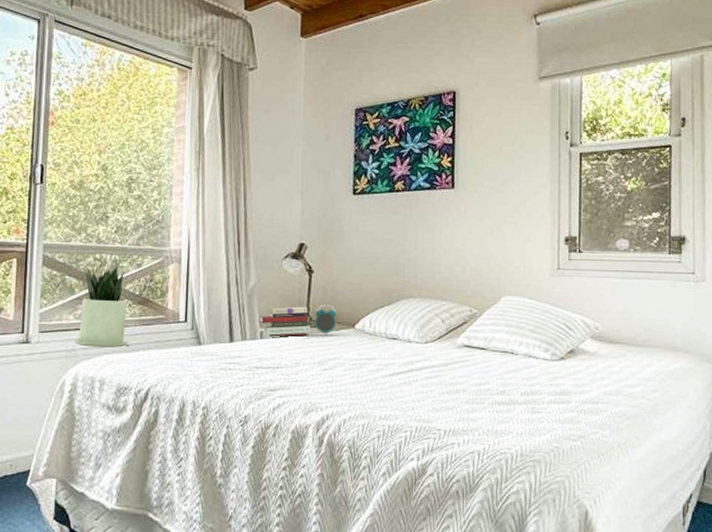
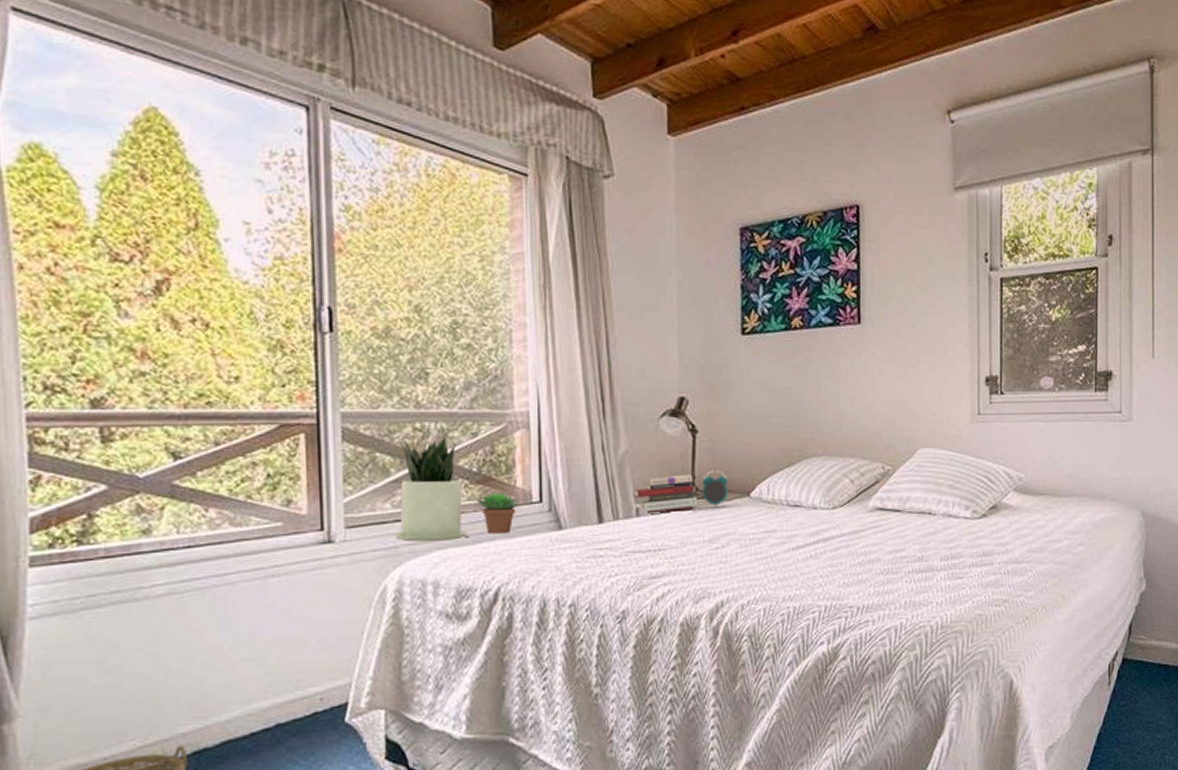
succulent plant: none [136,312,169,345] -> present [476,492,519,534]

